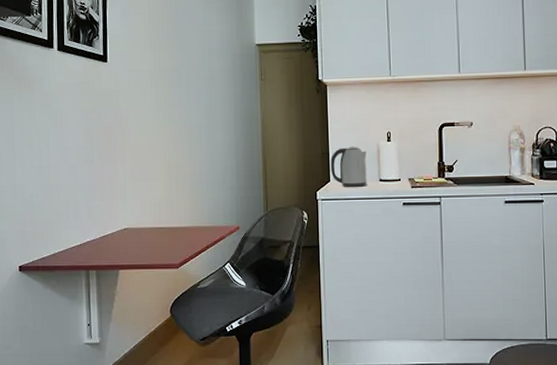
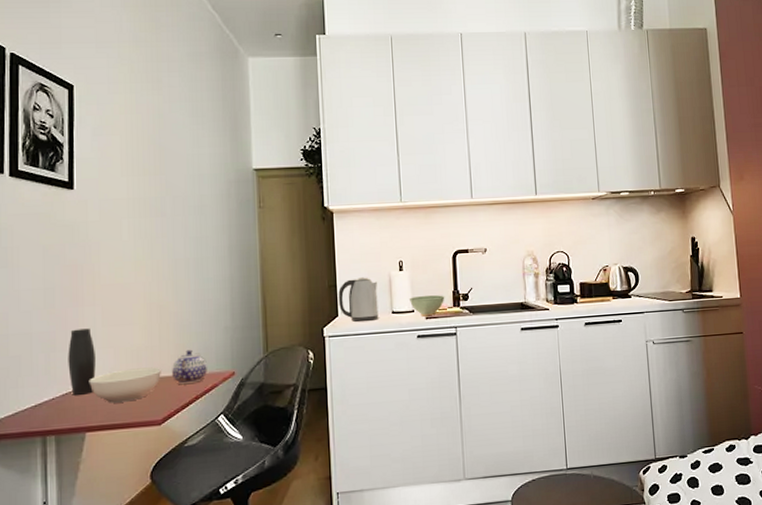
vase: none [104,182,126,238] -> present [68,328,96,395]
bowl: none [121,218,179,247] -> present [89,367,162,403]
teapot: none [186,205,216,235] -> present [171,349,207,385]
bowl: none [395,166,431,186] -> present [408,295,445,317]

